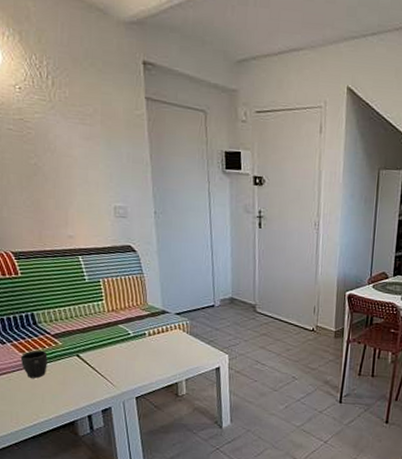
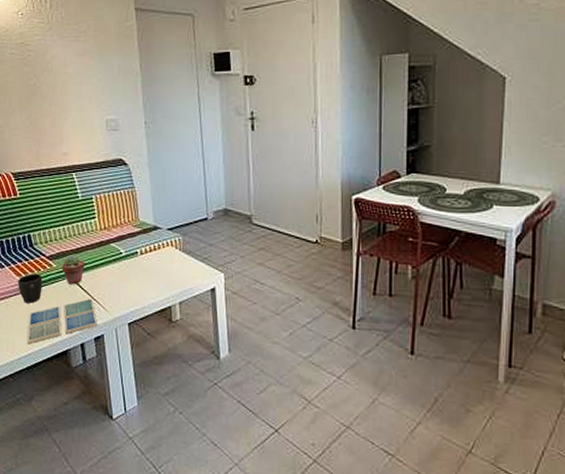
drink coaster: none [31,374,105,416] -> present [26,298,97,345]
potted succulent: none [67,334,92,362] -> present [61,255,85,285]

